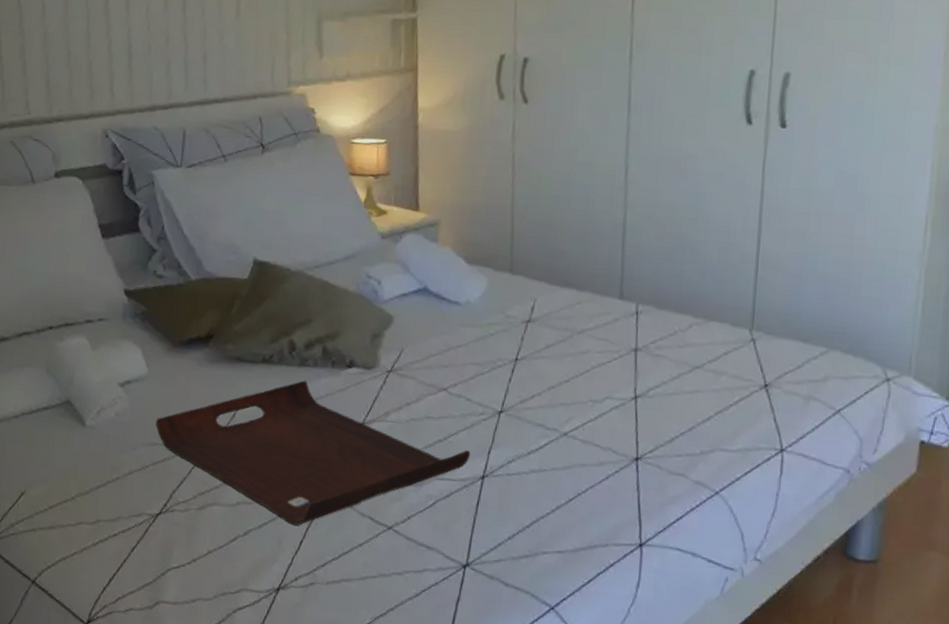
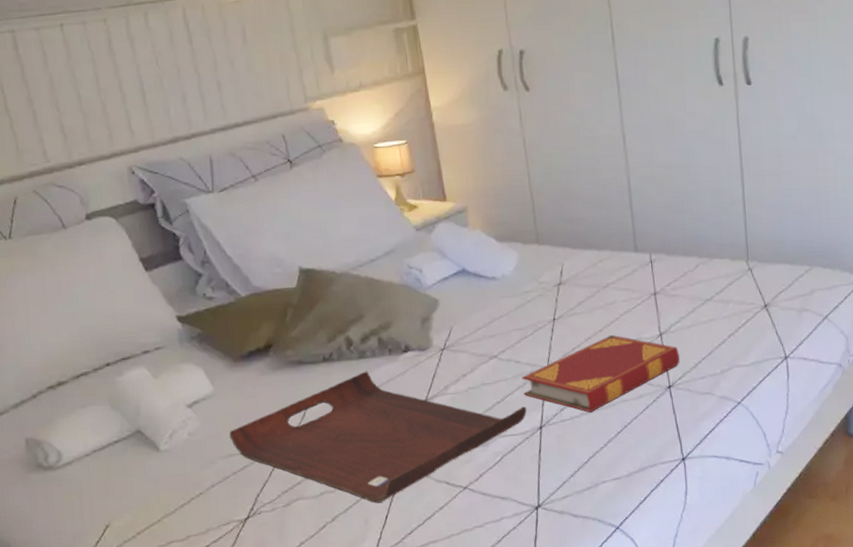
hardback book: none [470,387,654,471] -> present [521,334,680,412]

